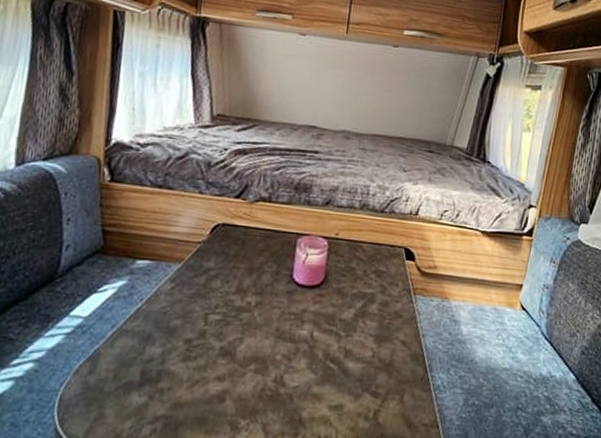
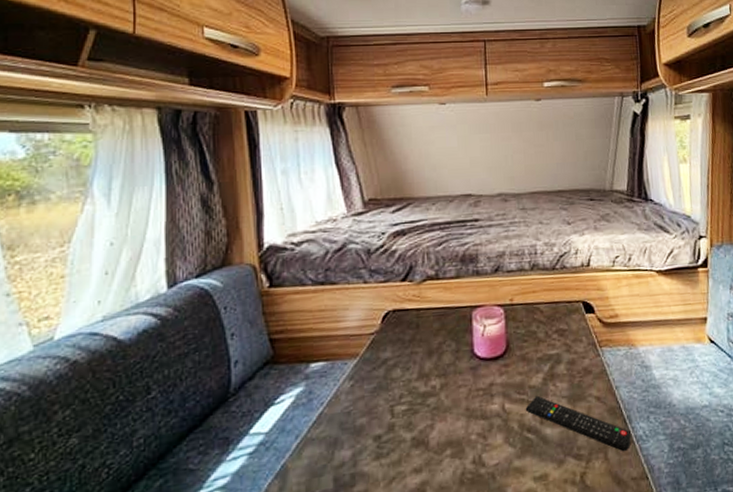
remote control: none [332,329,429,398] -> present [525,395,631,452]

